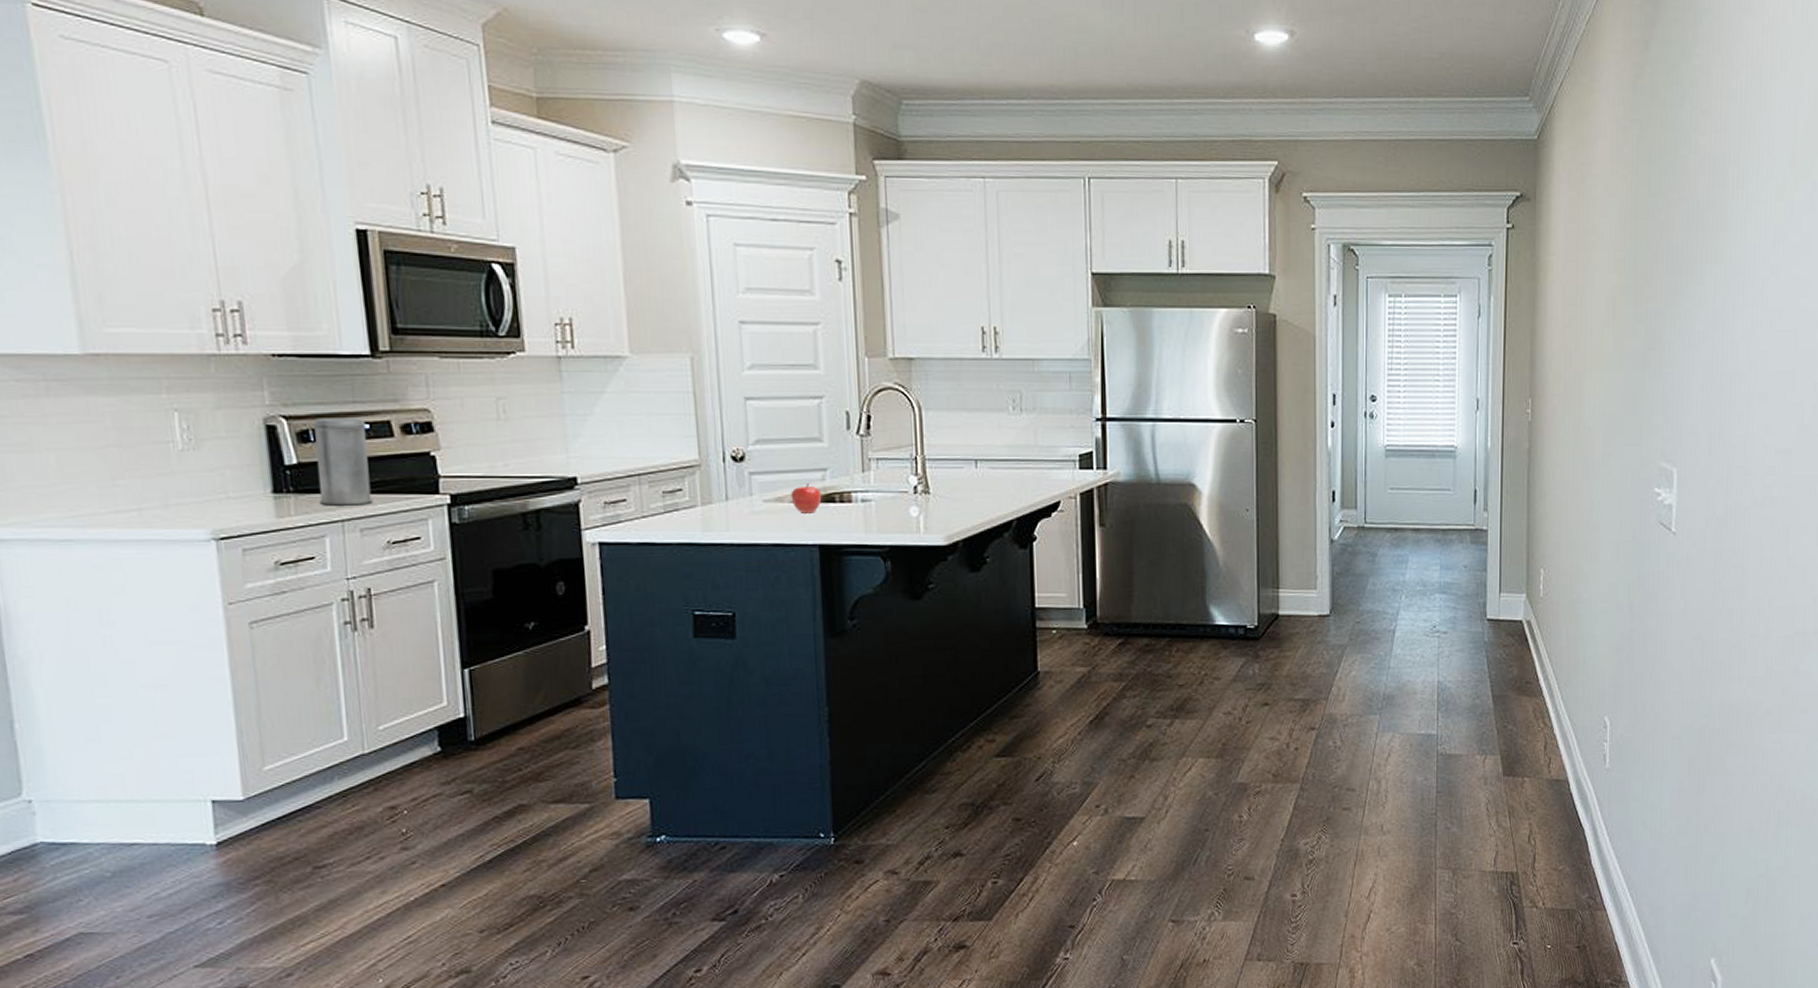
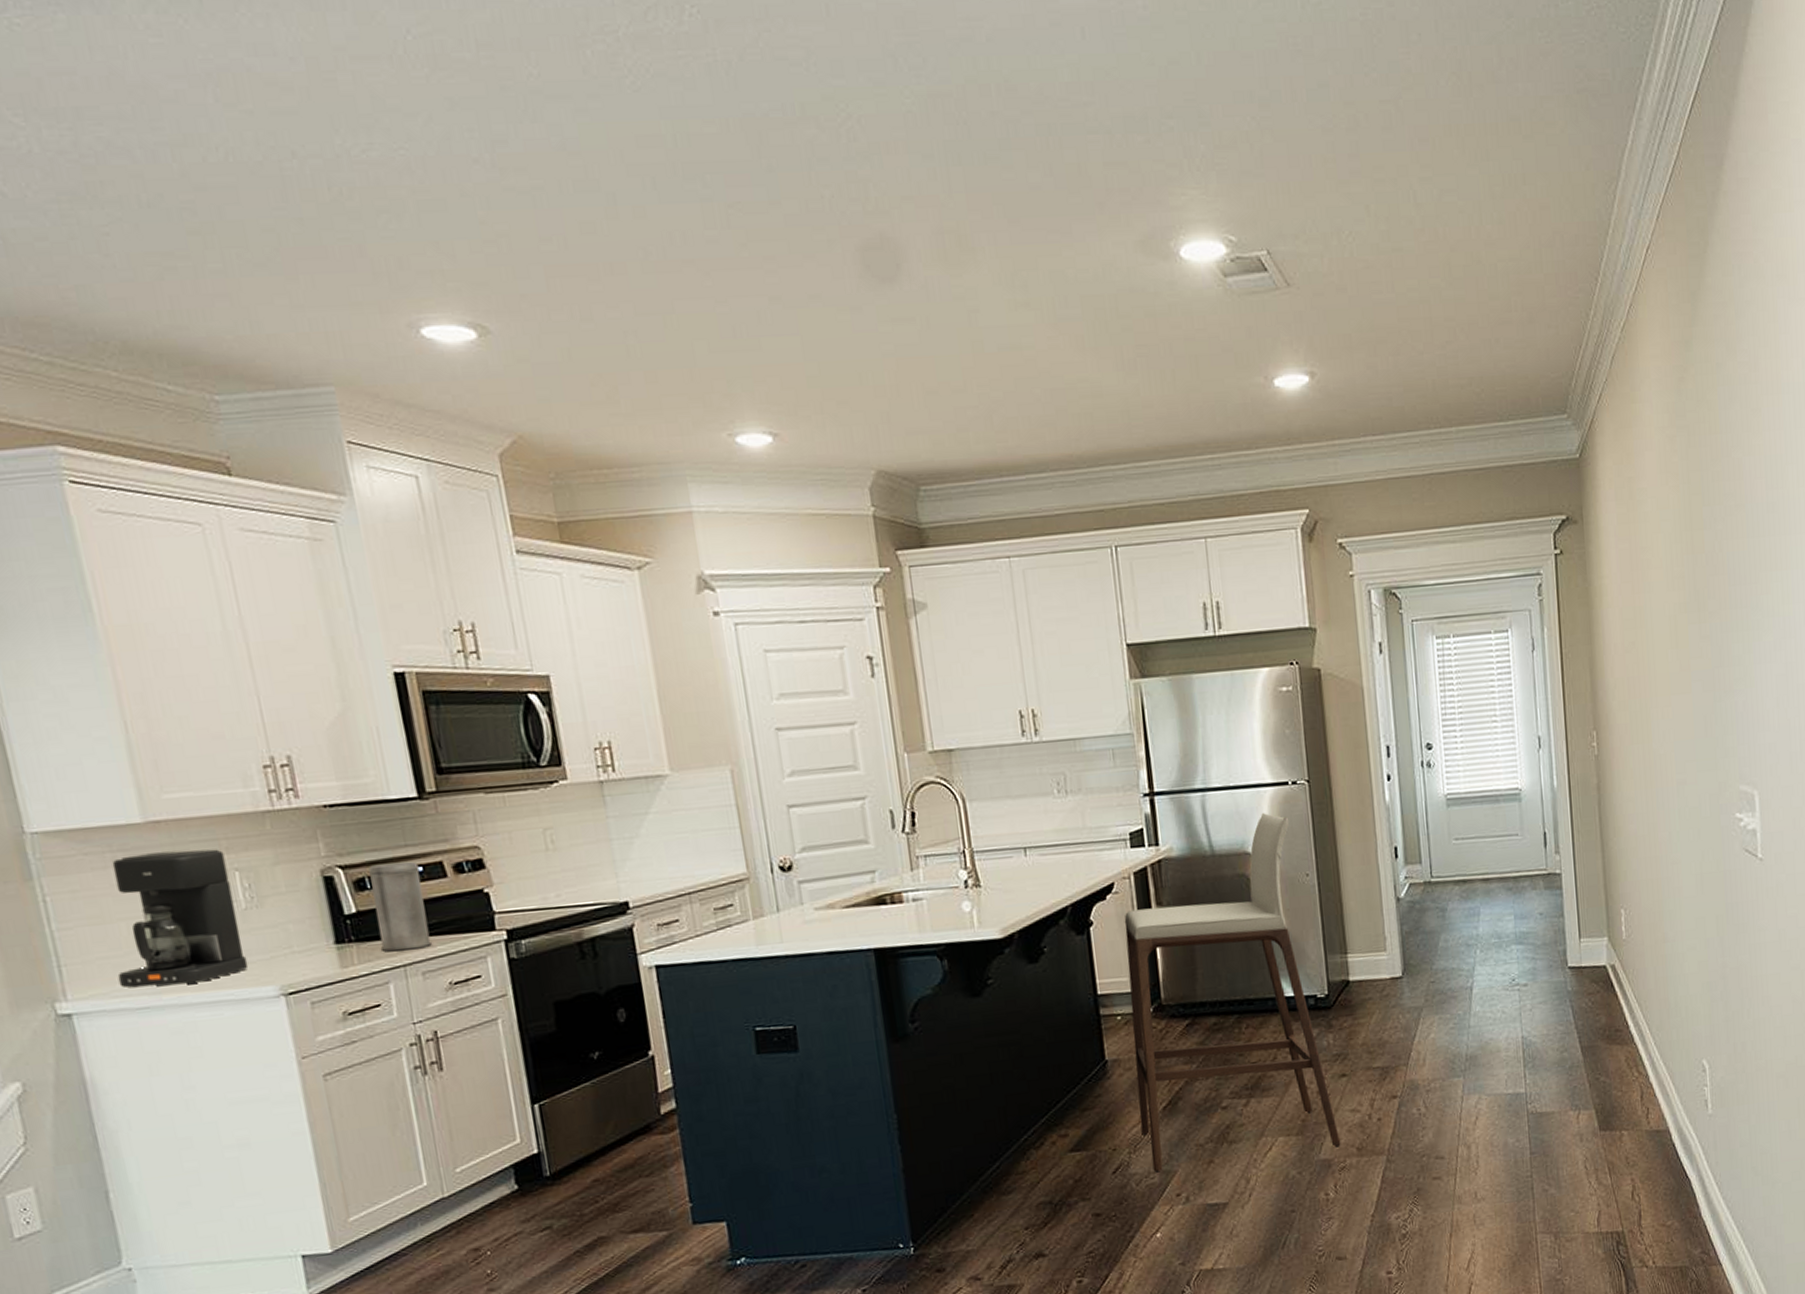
coffee maker: none [43,386,180,520] -> present [112,849,249,988]
fruit: present [790,484,822,514] -> none [841,887,873,919]
bar stool: none [1066,447,1258,784] -> present [1124,813,1341,1173]

